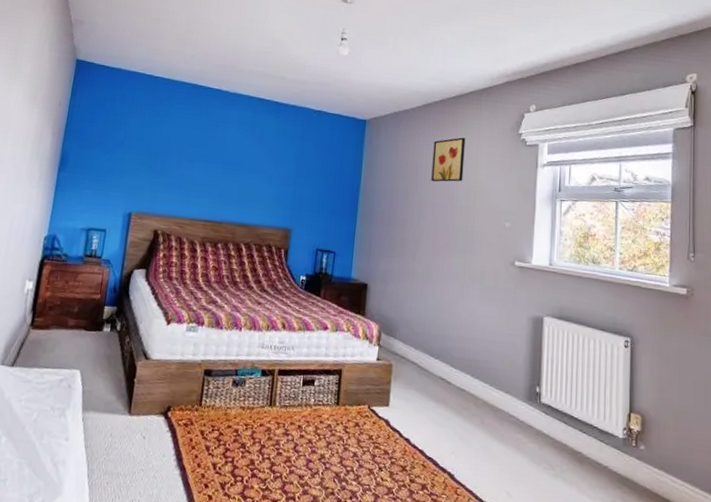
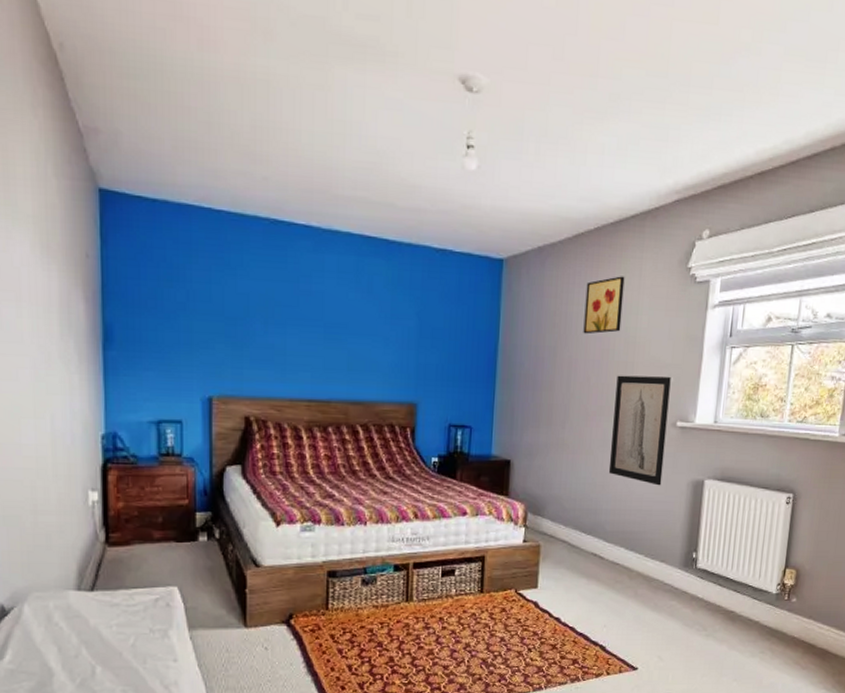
wall art: none [454,217,508,319] -> present [608,375,671,486]

